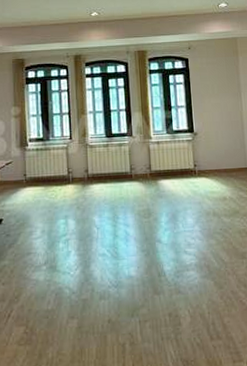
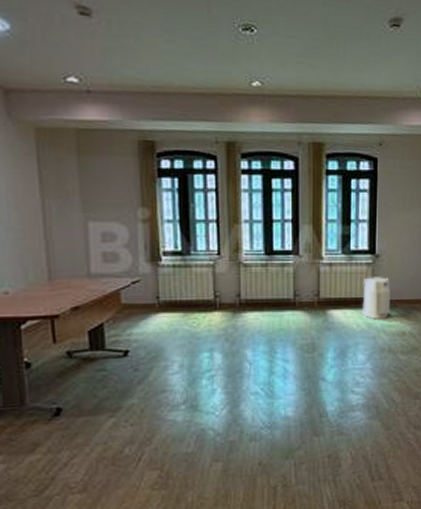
air purifier: none [186,151,211,188] -> present [362,277,390,320]

